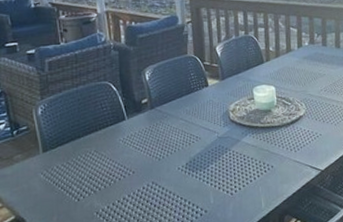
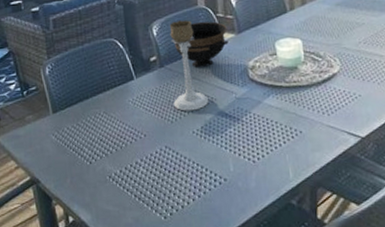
candle holder: none [161,66,194,150] -> present [169,20,209,111]
bowl: none [165,69,213,110] -> present [175,21,228,68]

